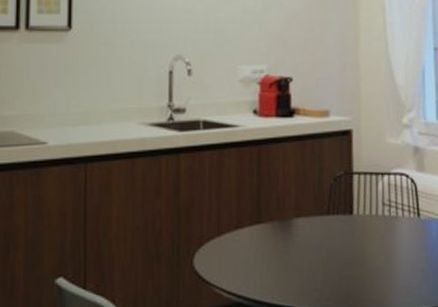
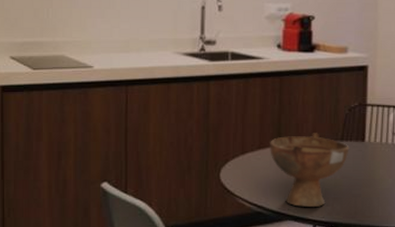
bowl: none [247,207,337,294] -> present [269,133,349,208]

